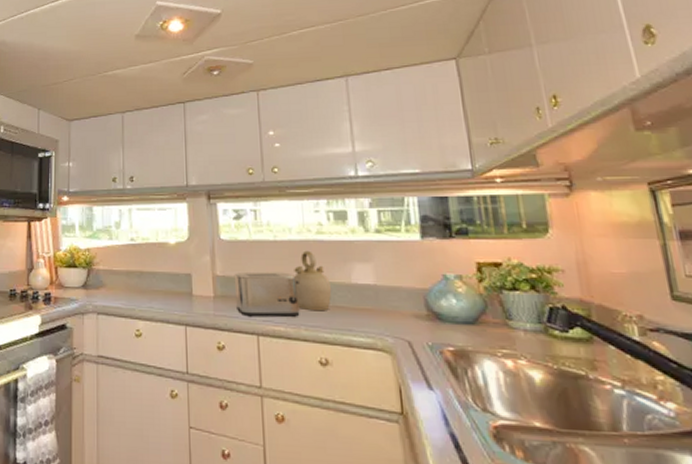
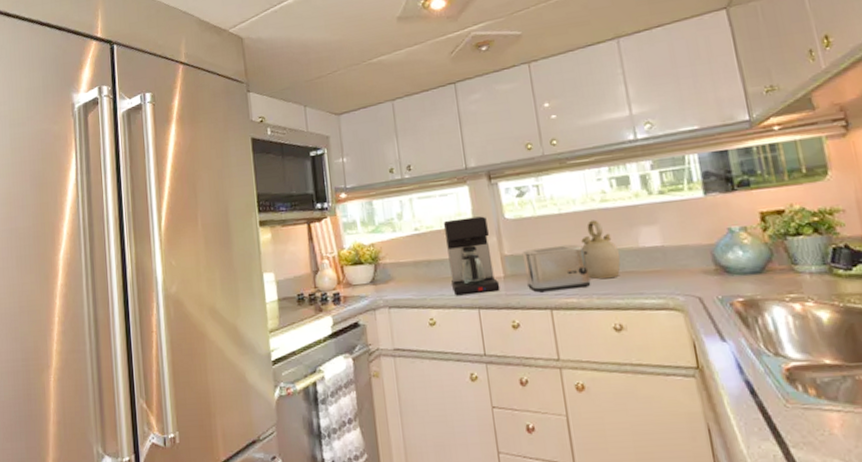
coffee maker: none [159,234,209,311] -> present [443,216,501,296]

